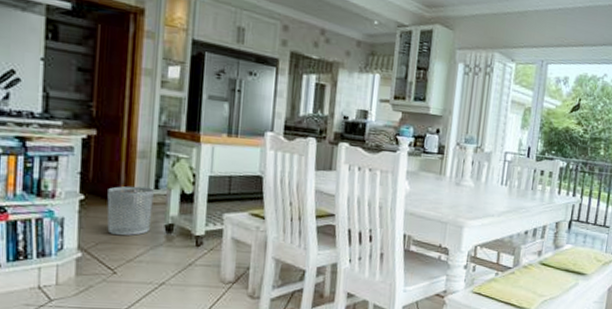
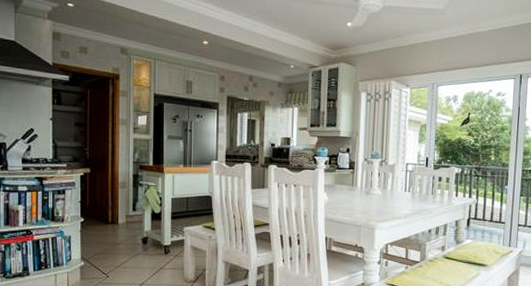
waste bin: present [107,186,154,236] -> none [100,209,132,248]

